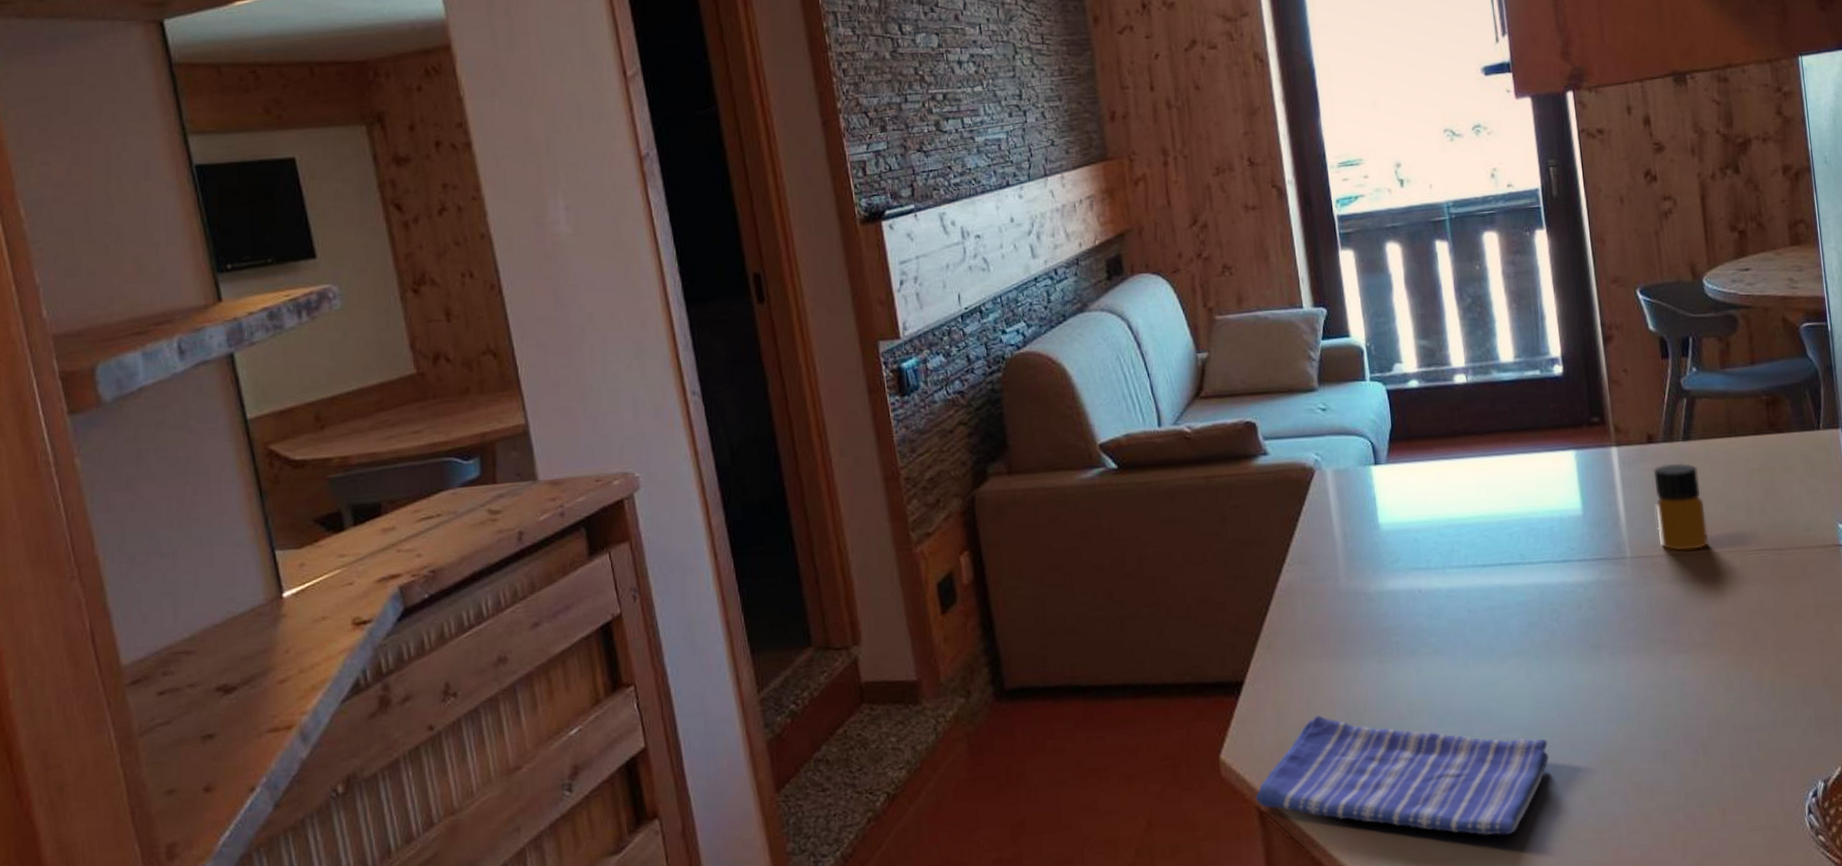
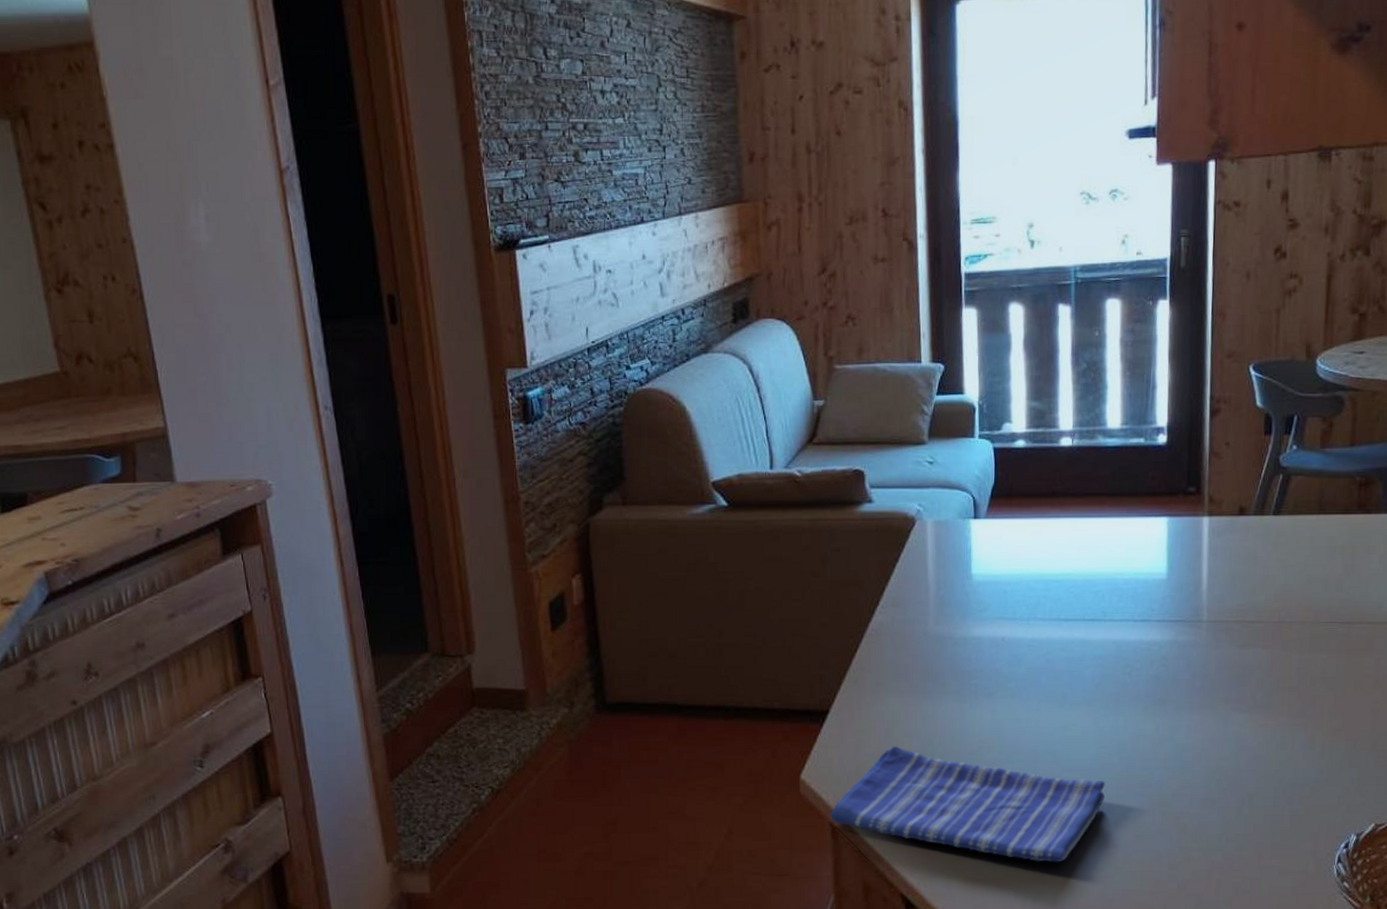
bottle: present [1653,463,1708,551] -> none [1236,536,1284,618]

